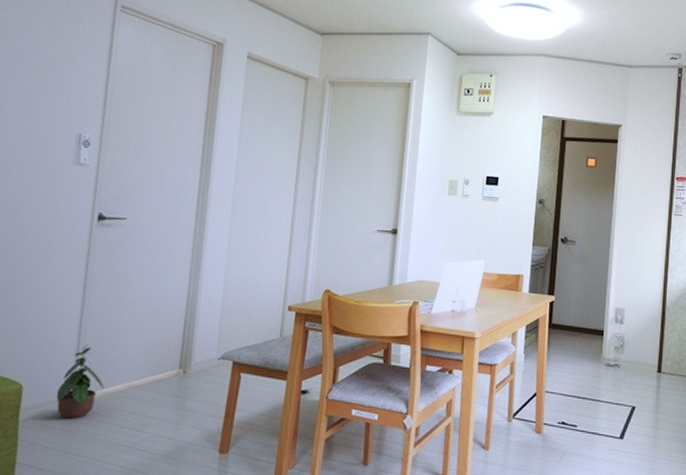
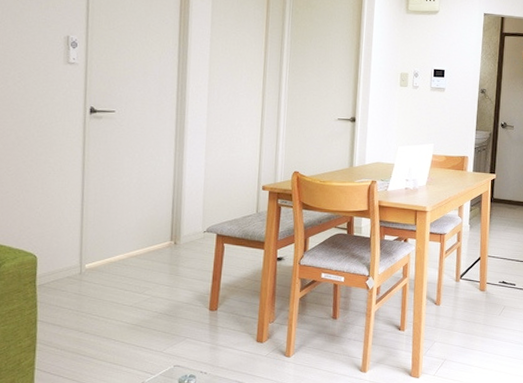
potted plant: present [56,344,105,419] -> none [66,221,107,284]

